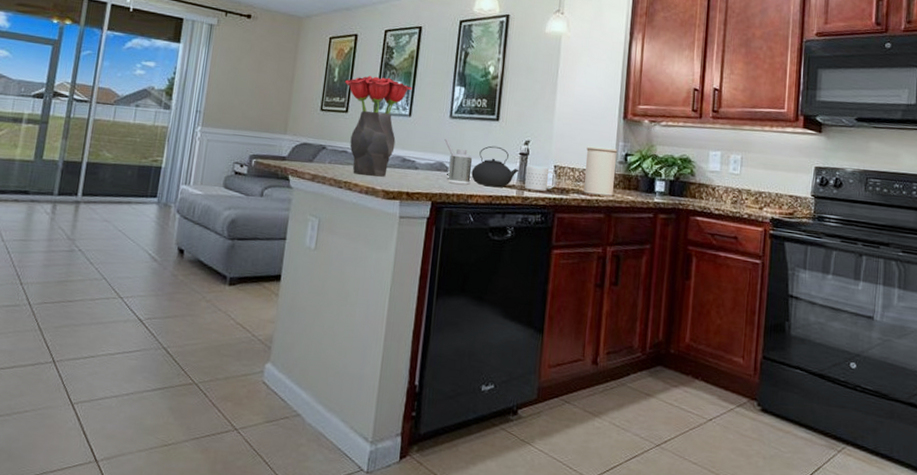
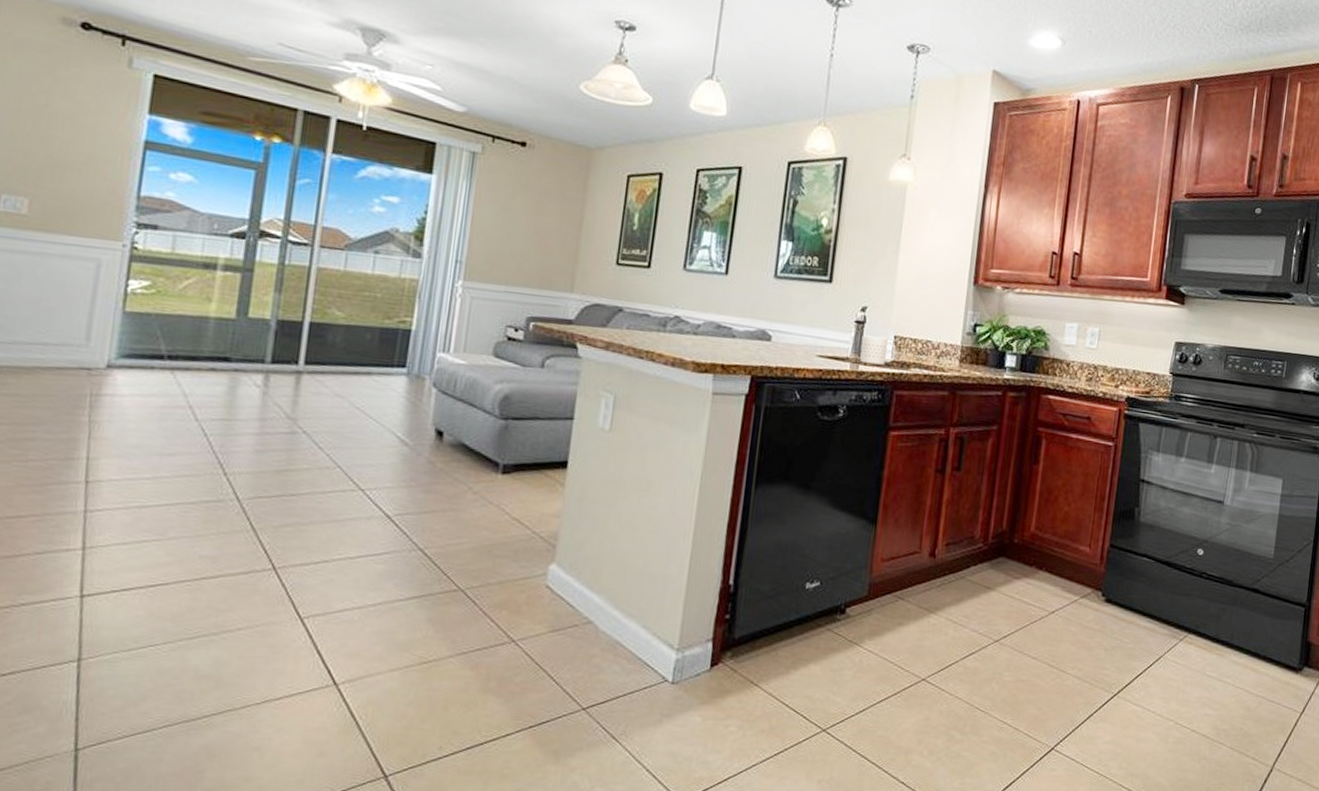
bouquet: present [345,76,412,178] -> none [647,224,730,347]
soap dispenser: present [444,138,473,186] -> none [767,302,801,358]
teakettle: present [471,145,519,188] -> none [798,311,854,361]
canister: present [583,146,618,196] -> none [925,314,966,371]

